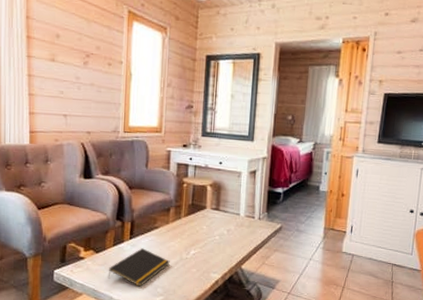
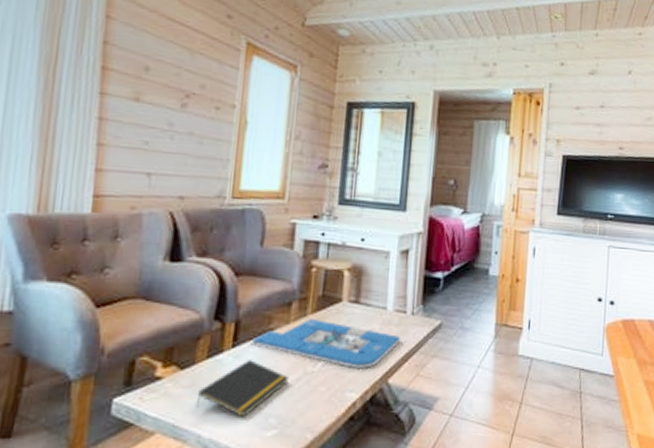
board game: none [142,221,251,257] -> present [250,319,401,368]

